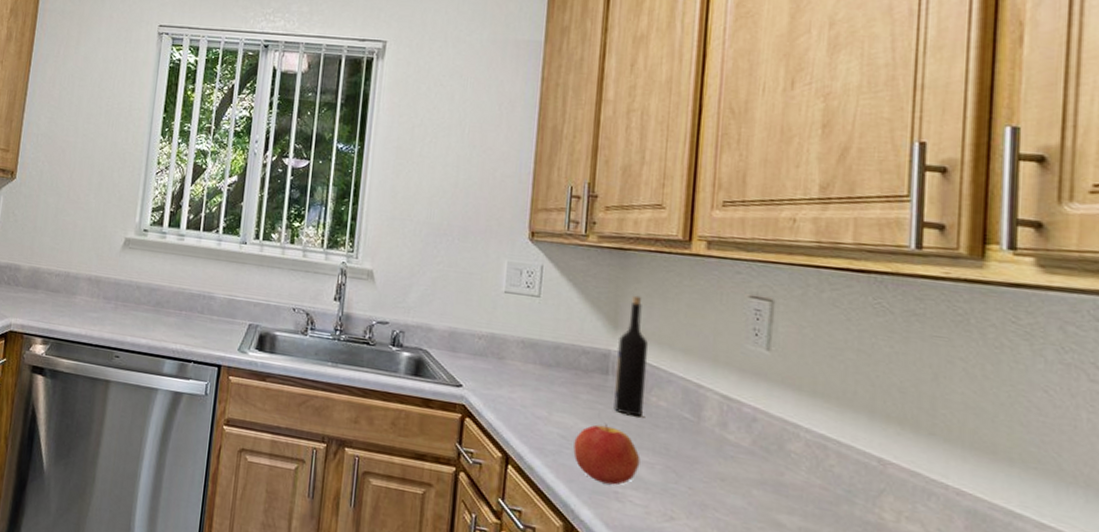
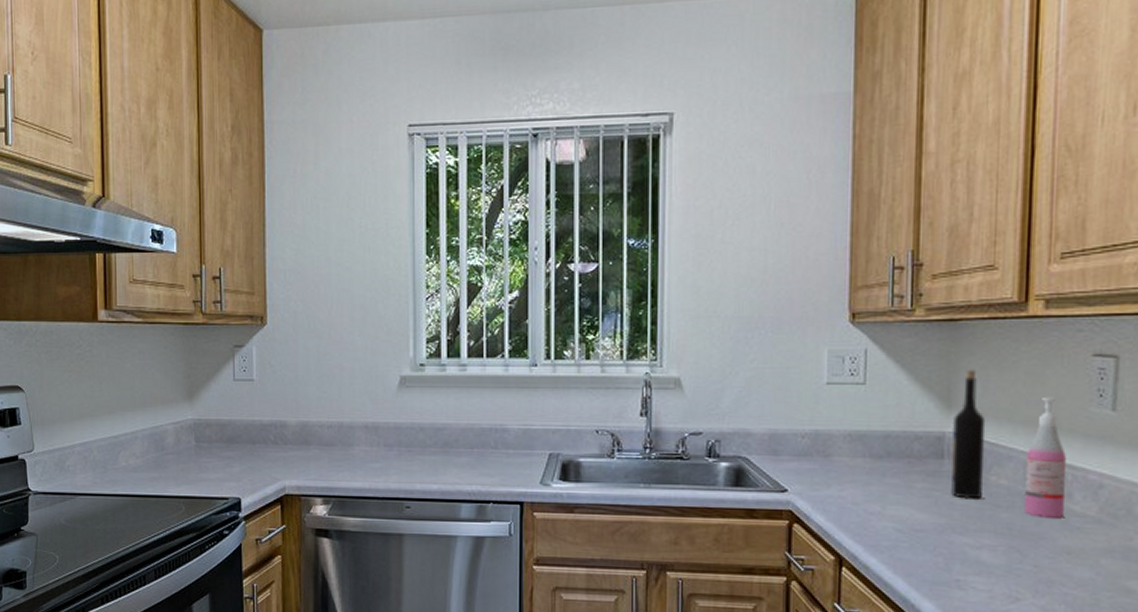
apple: present [573,423,641,485] -> none [911,510,982,573]
soap dispenser: none [682,328,722,445] -> present [1025,396,1066,518]

